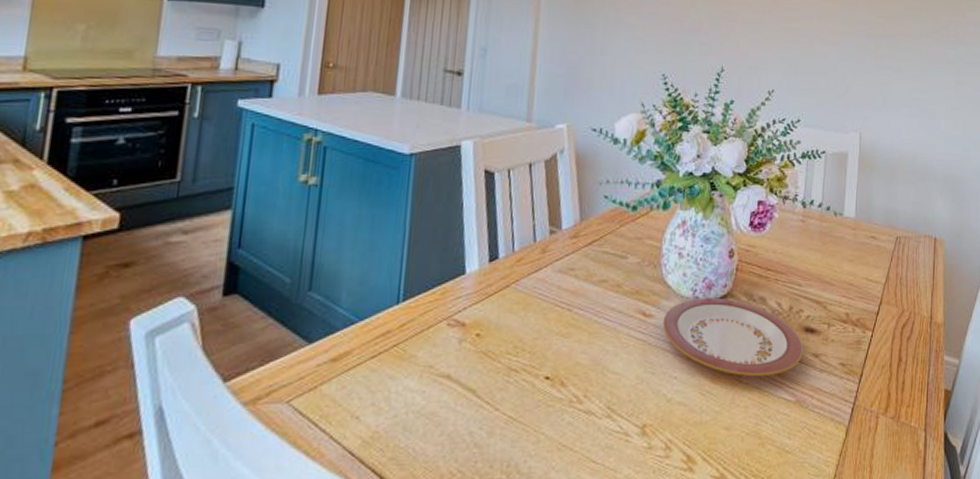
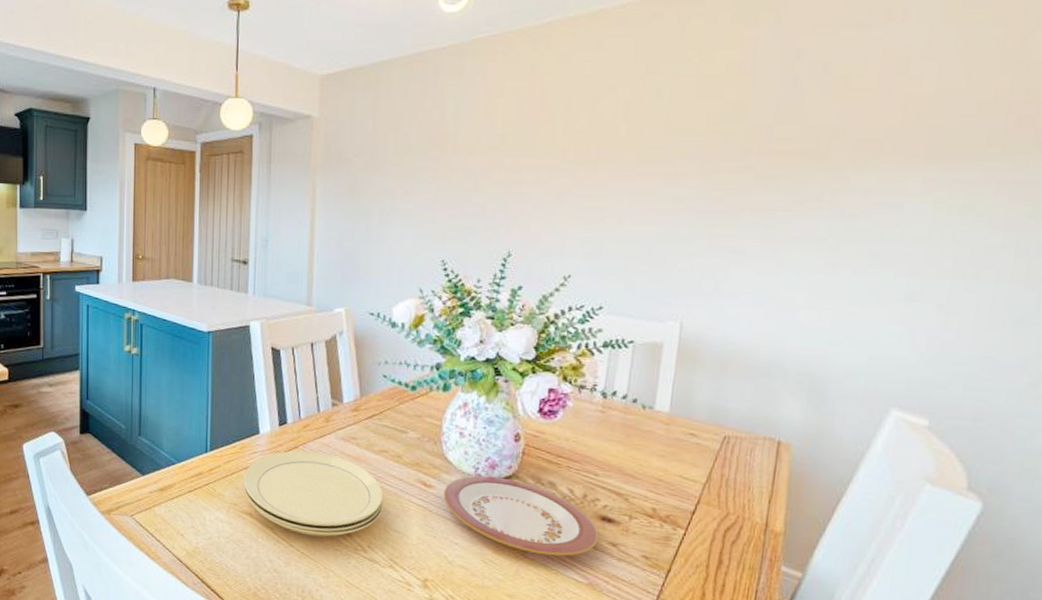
plate: none [442,290,602,394] -> present [243,450,384,538]

